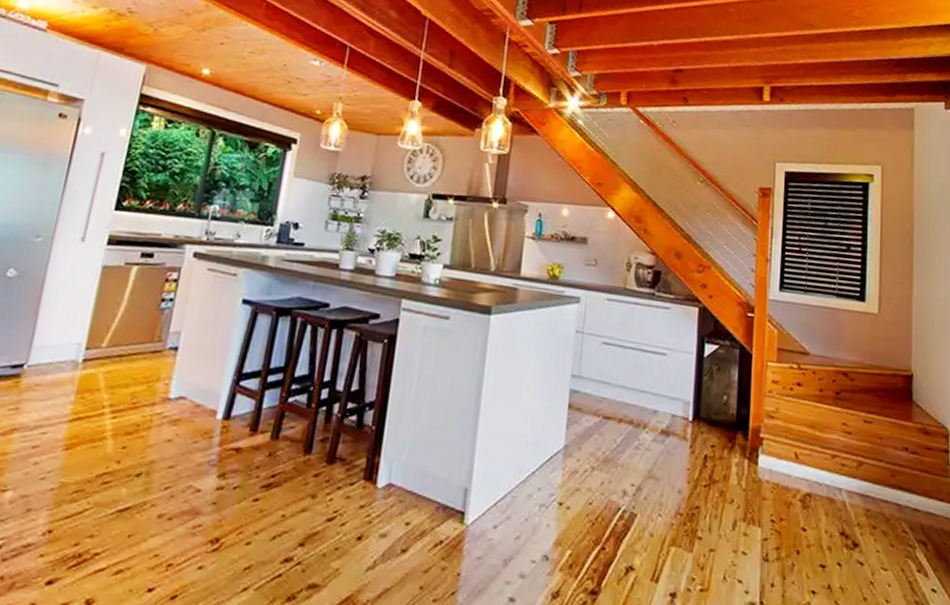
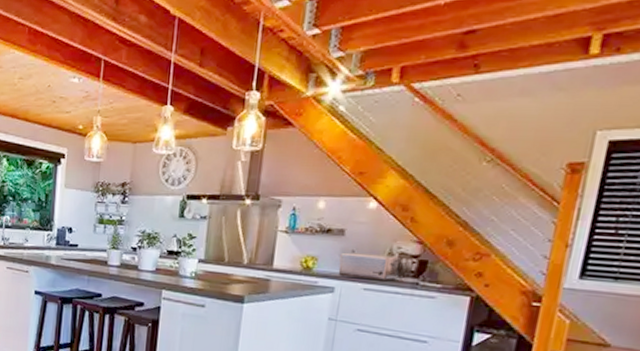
toaster: none [583,261,637,293] -> present [338,252,399,283]

